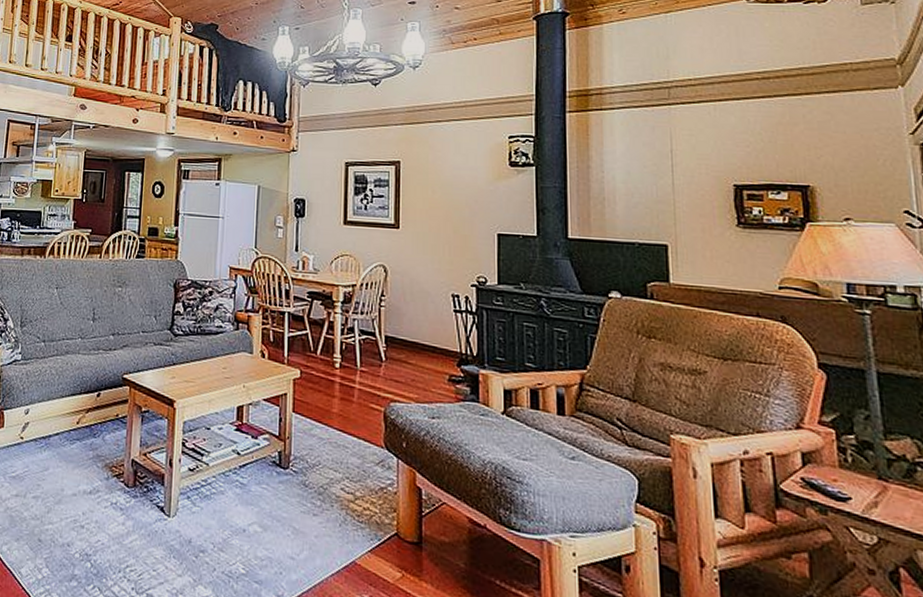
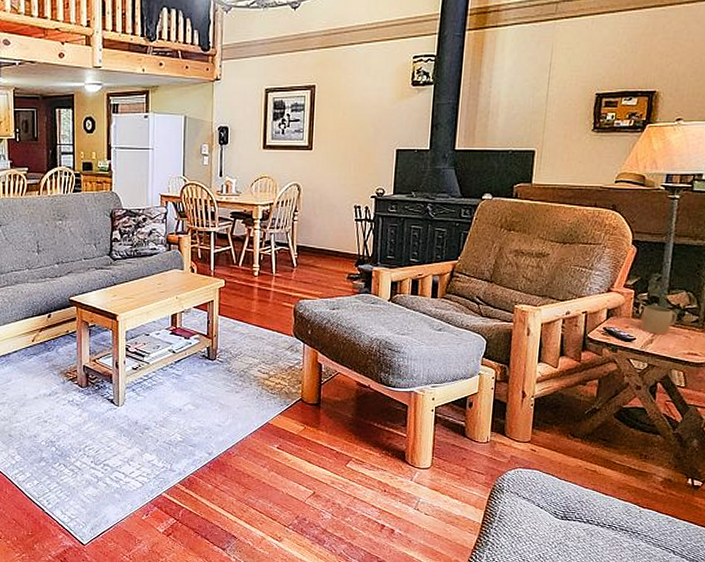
mug: none [852,452,907,497] -> present [640,305,678,335]

